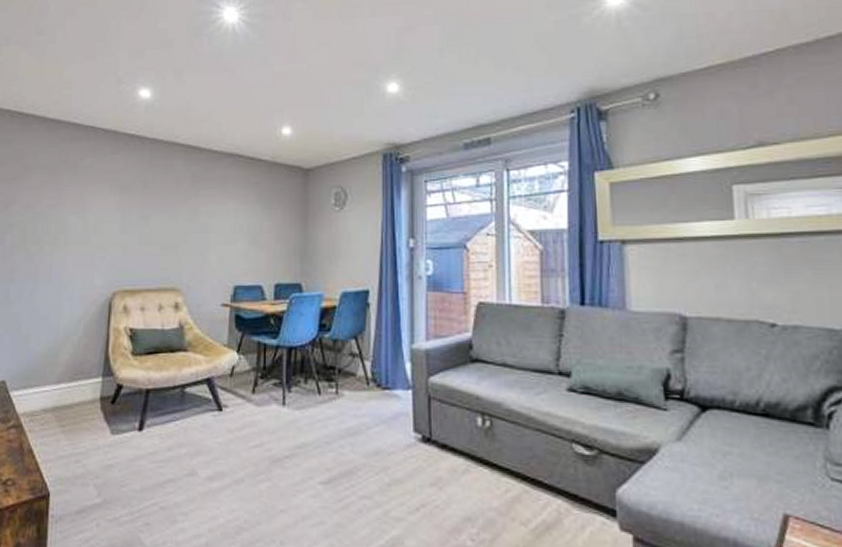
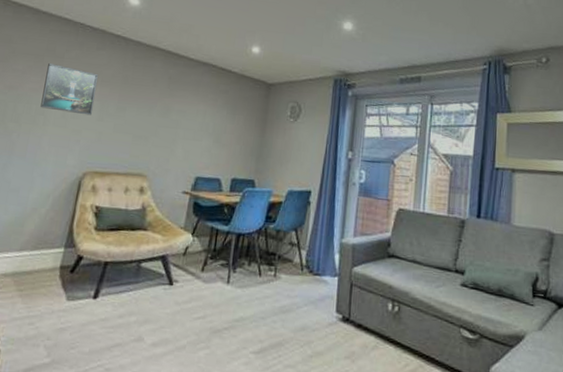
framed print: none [60,175,116,228] -> present [40,63,98,116]

